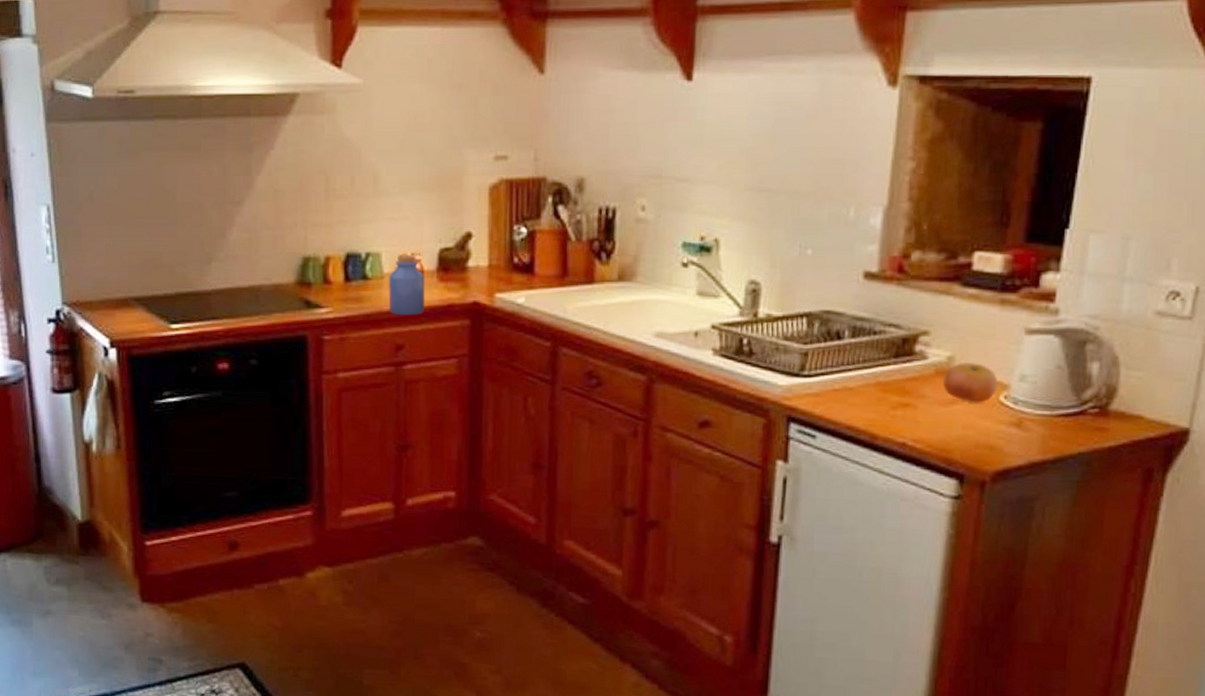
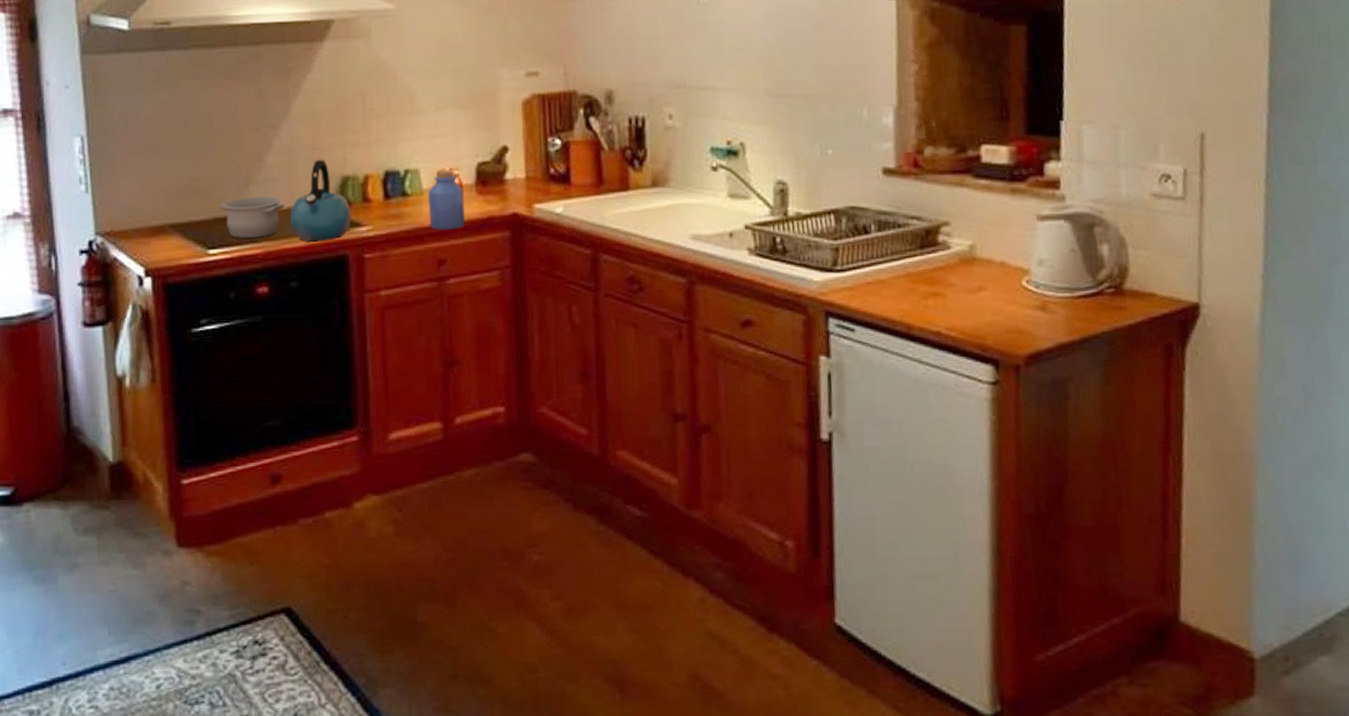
cooking pot: none [181,273,246,315] -> present [219,196,285,238]
kettle: none [250,238,311,321] -> present [289,159,351,242]
fruit: present [942,363,998,403] -> none [967,250,1020,289]

